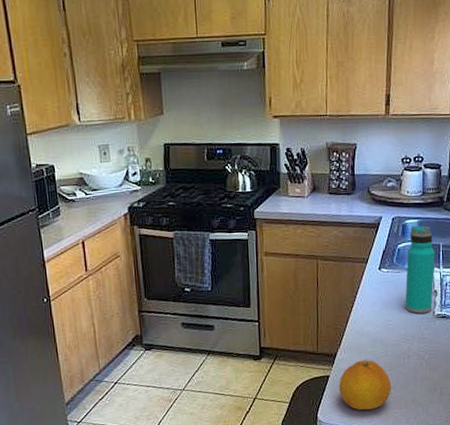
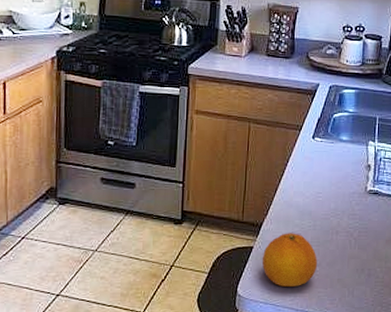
water bottle: present [405,225,435,314] -> none [337,96,371,188]

